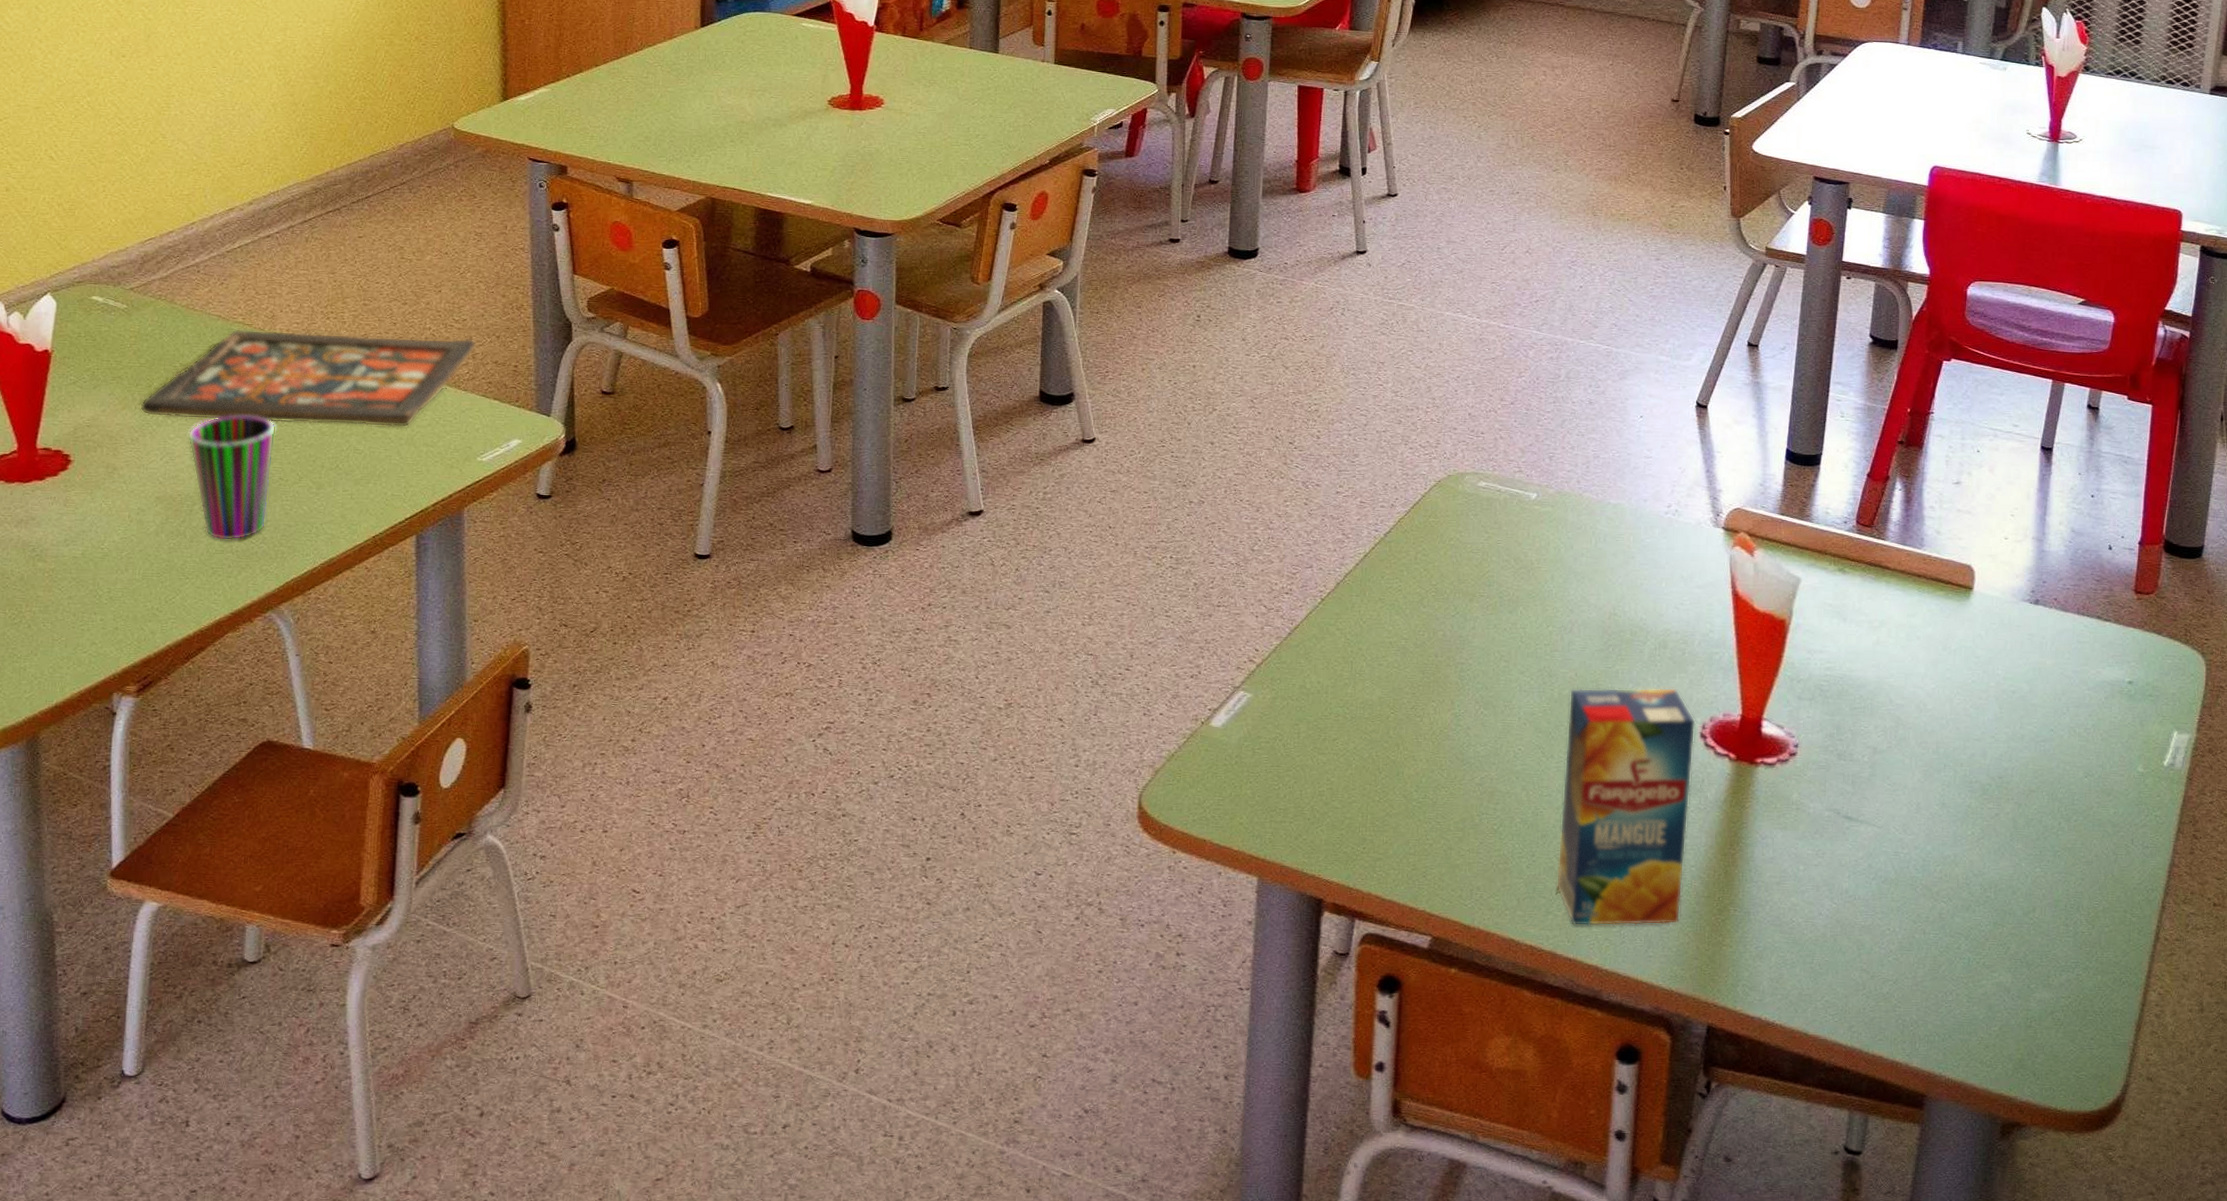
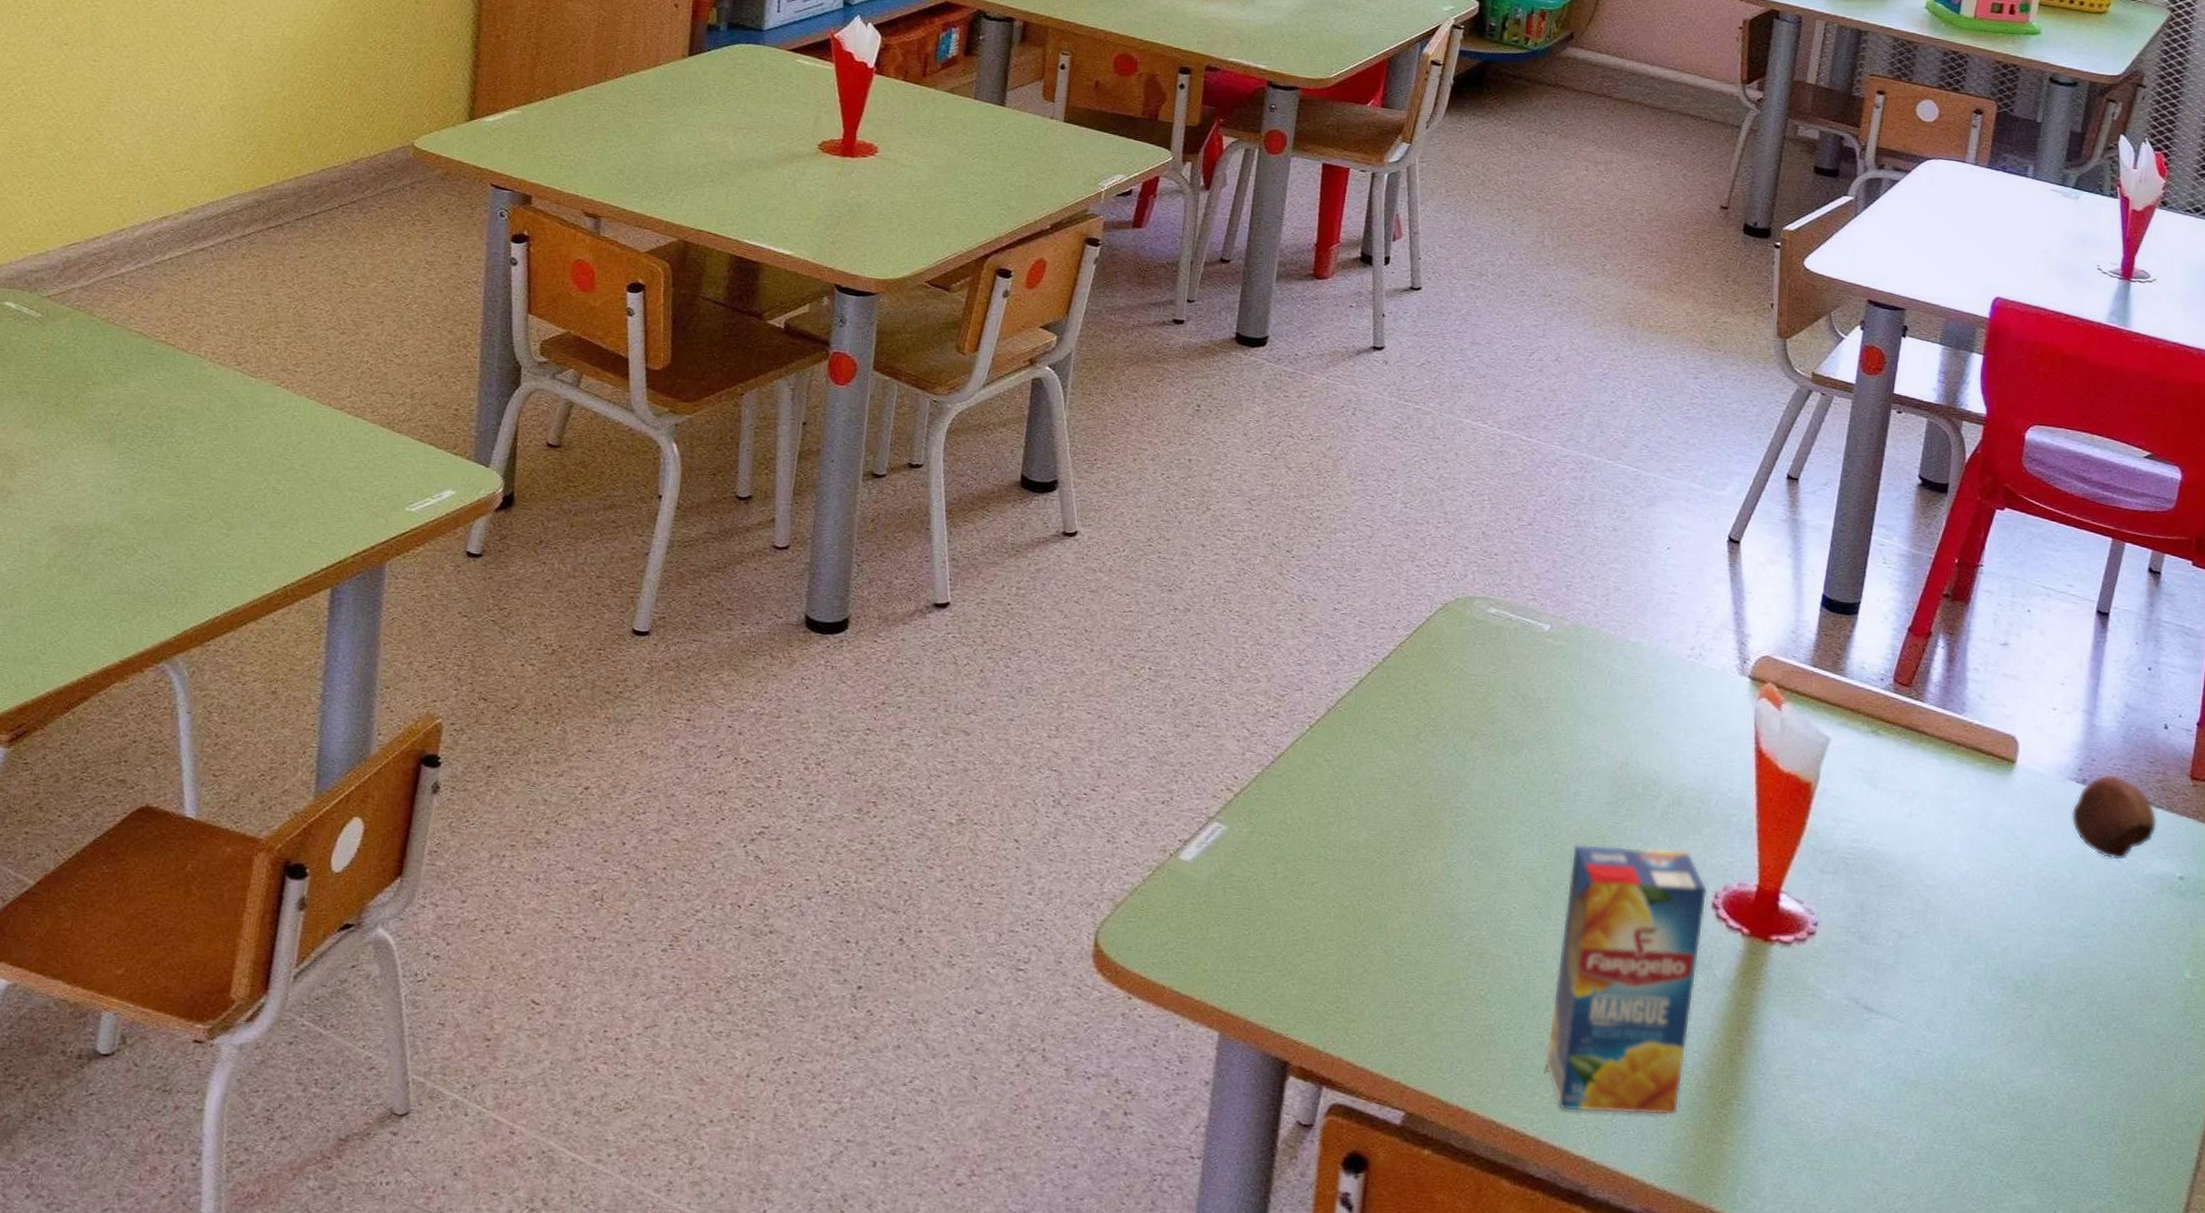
board game: present [140,329,477,428] -> none [44,348,416,469]
cup: present [187,415,276,541] -> none [93,443,190,581]
apple: none [2026,593,2106,671] -> present [2071,773,2157,861]

